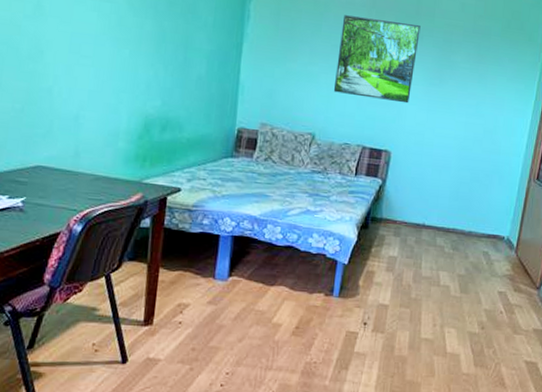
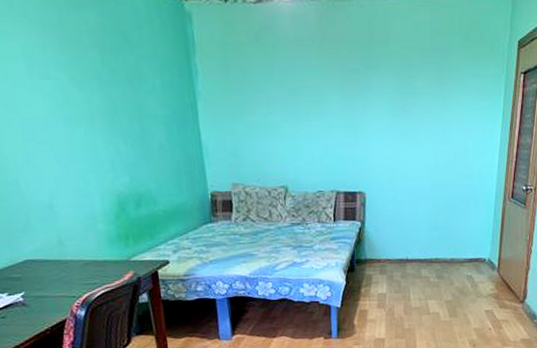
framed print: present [333,15,421,104] -> none [294,53,377,141]

